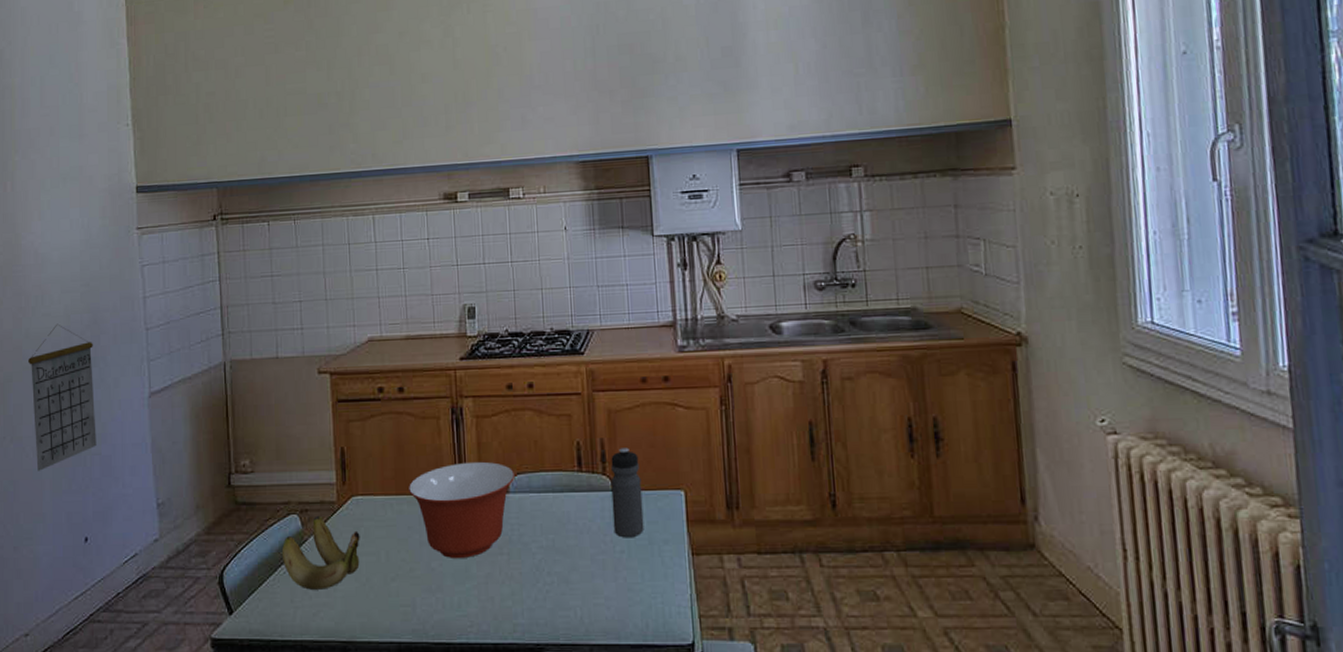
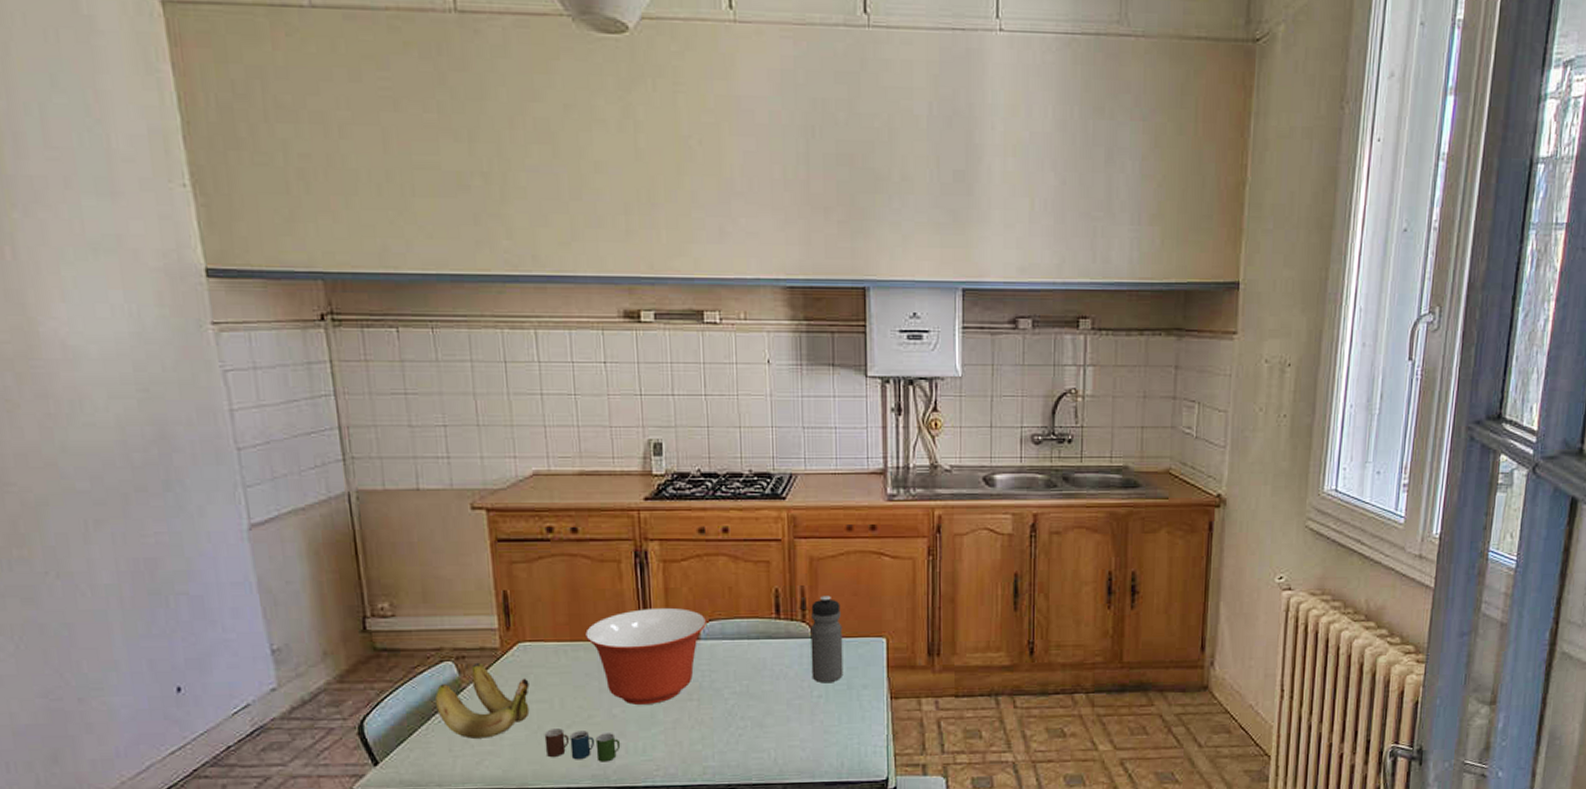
calendar: present [28,323,97,471] -> none [69,436,182,612]
cup: none [371,581,438,617] -> present [544,728,621,762]

